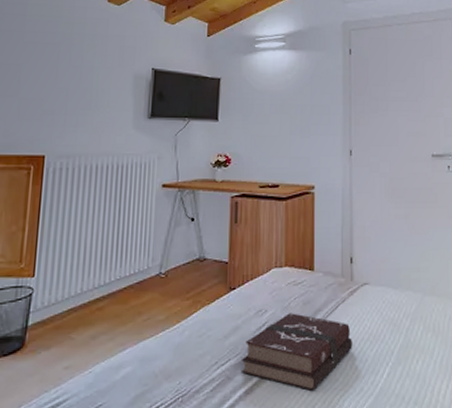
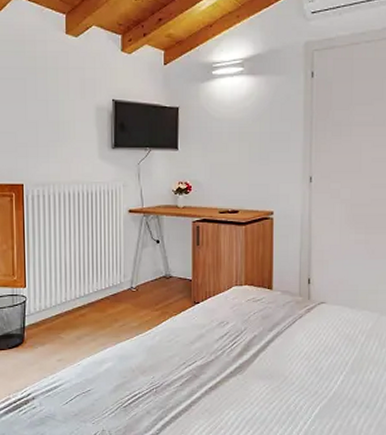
hardback book: present [240,313,352,391] -> none [206,325,308,390]

